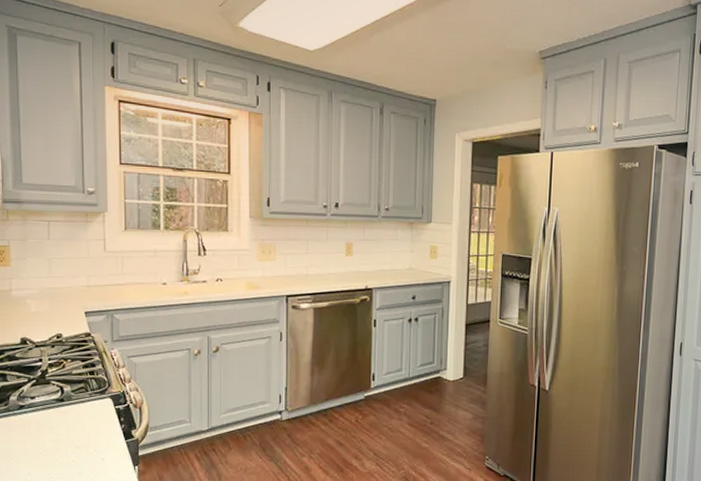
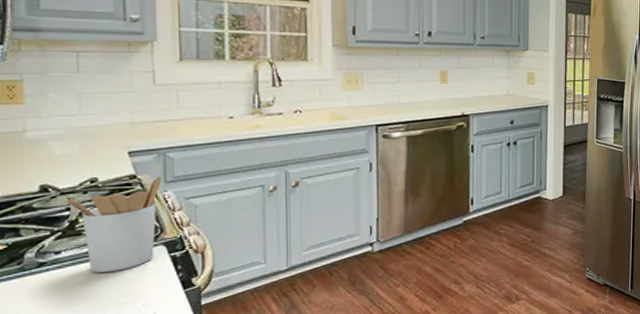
utensil holder: none [38,335,110,419] -> present [65,176,162,273]

